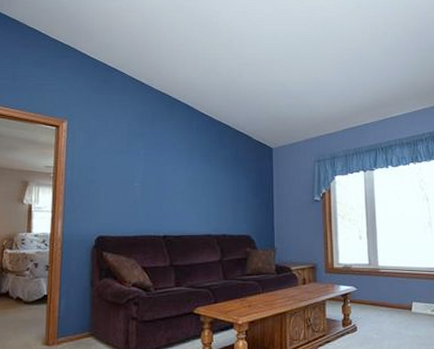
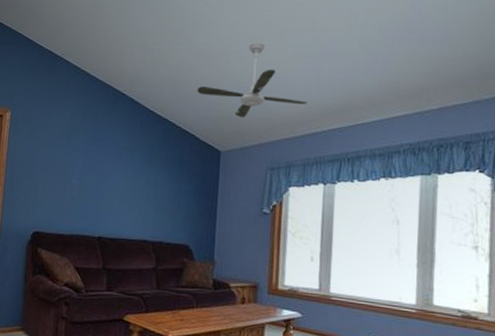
ceiling fan: none [247,51,344,118] -> present [197,42,308,118]

